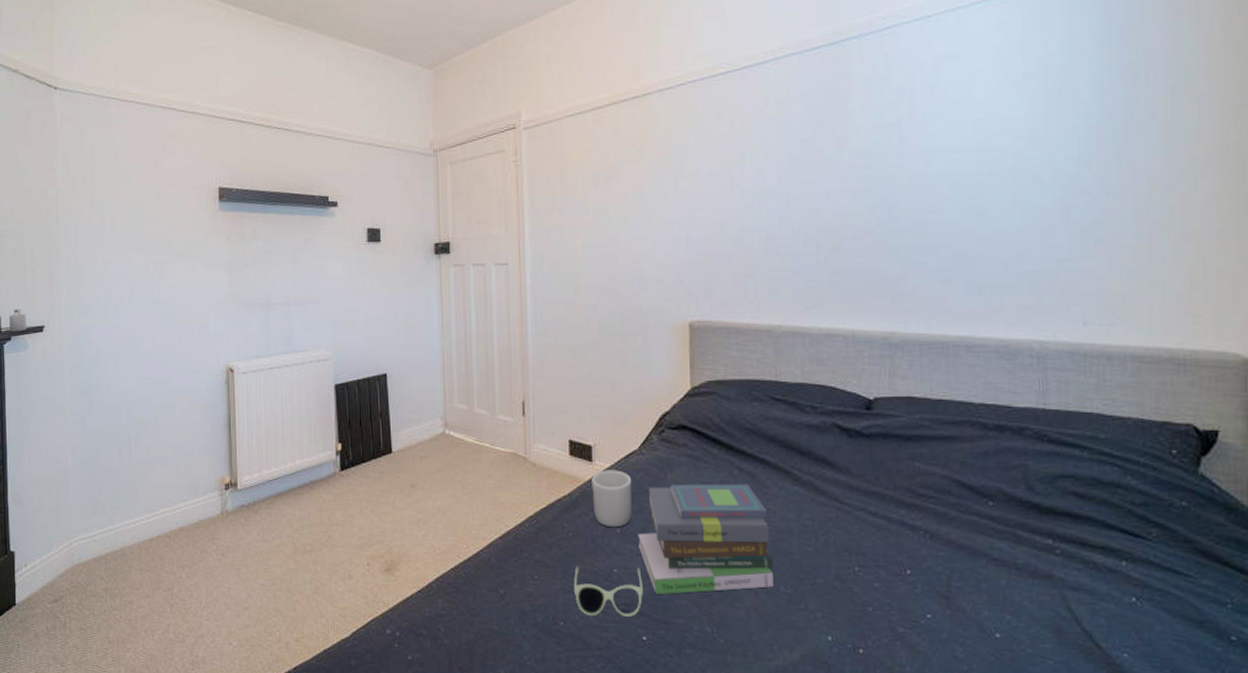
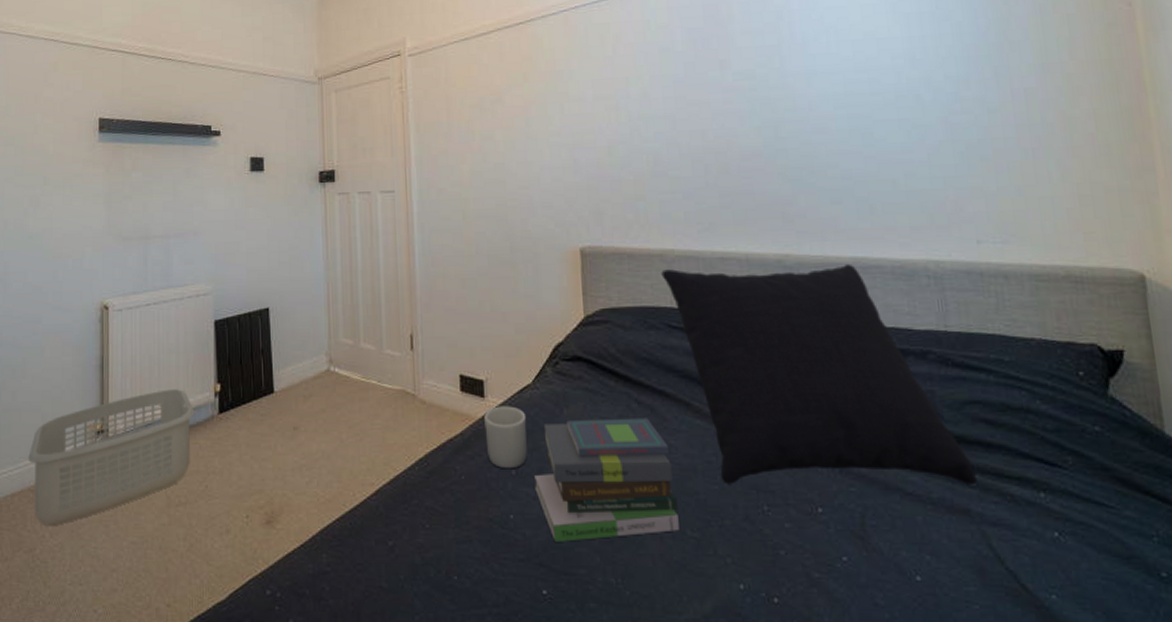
clothes hamper: none [164,448,318,569] -> present [28,389,195,527]
spectacles: present [573,565,644,617] -> none [467,512,543,569]
cushion: none [768,342,1061,553] -> present [661,263,977,485]

